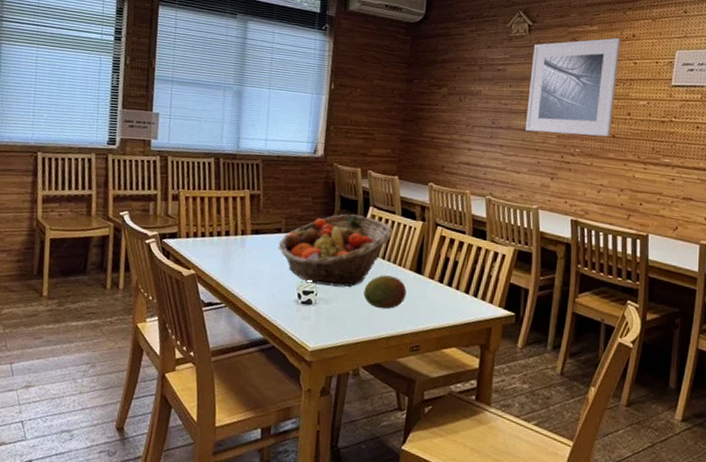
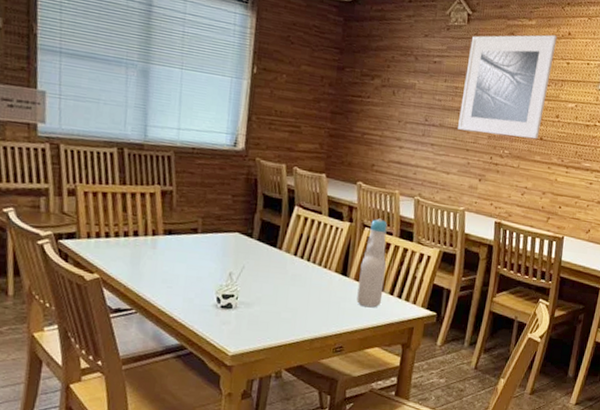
fruit basket: present [278,214,393,288] -> none [194,213,319,291]
fruit: present [363,275,407,310] -> none [287,277,332,312]
bottle: none [432,217,461,307] -> present [356,218,388,308]

